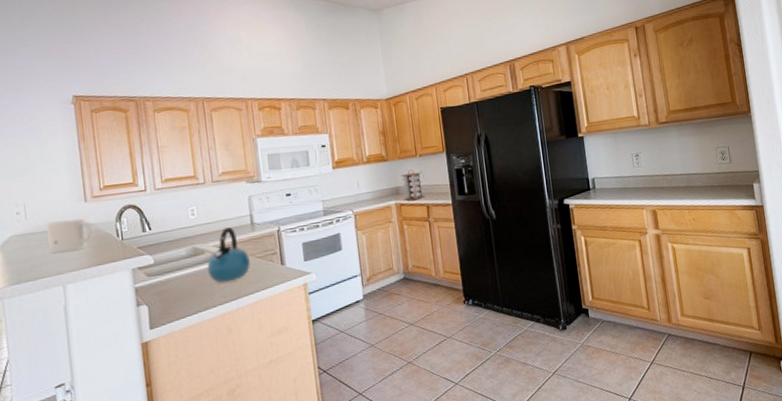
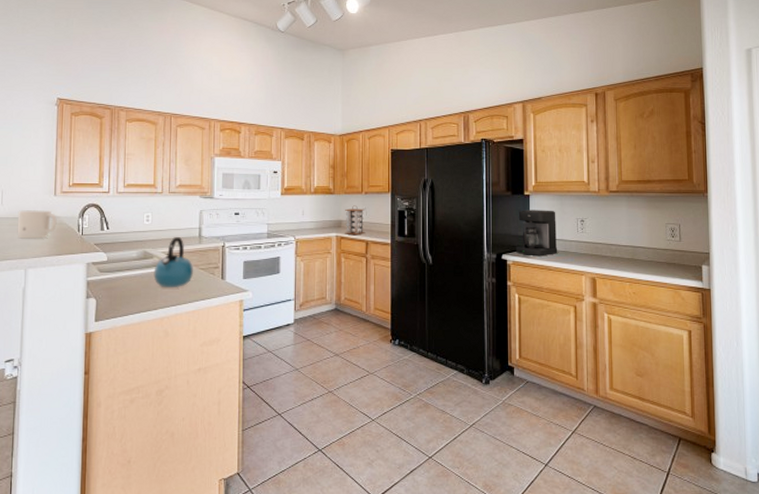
coffee maker: none [574,148,617,197] -> present [515,210,558,257]

